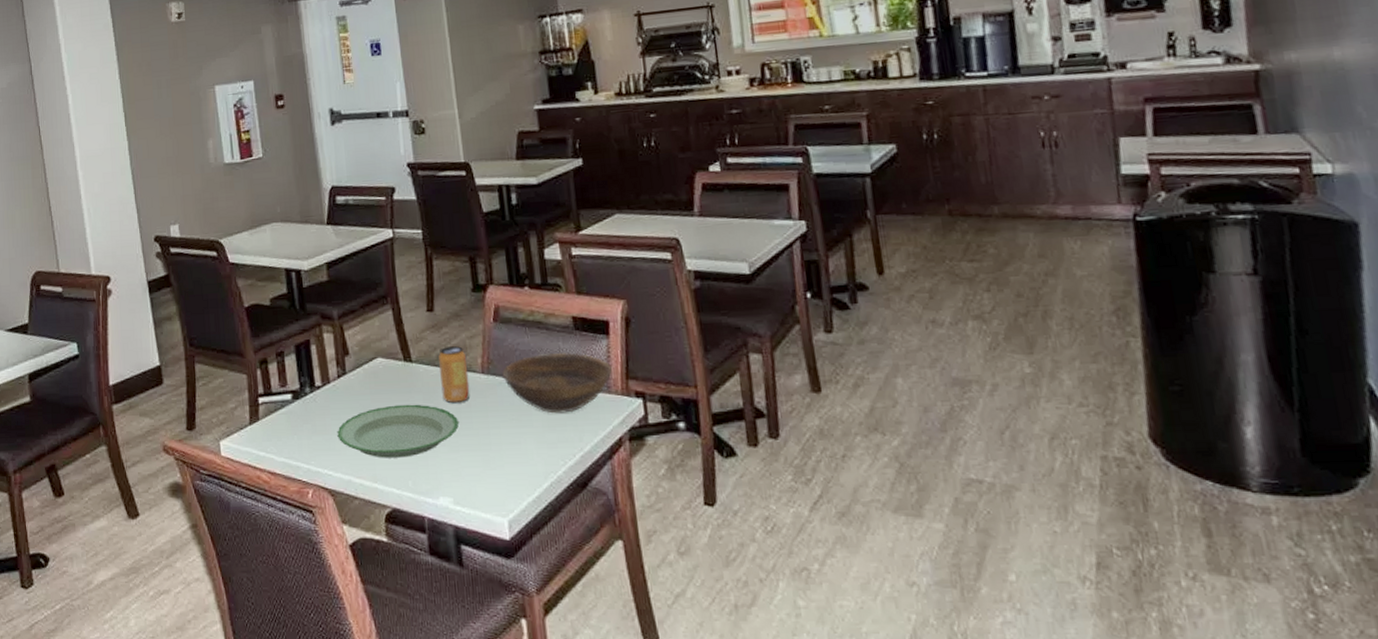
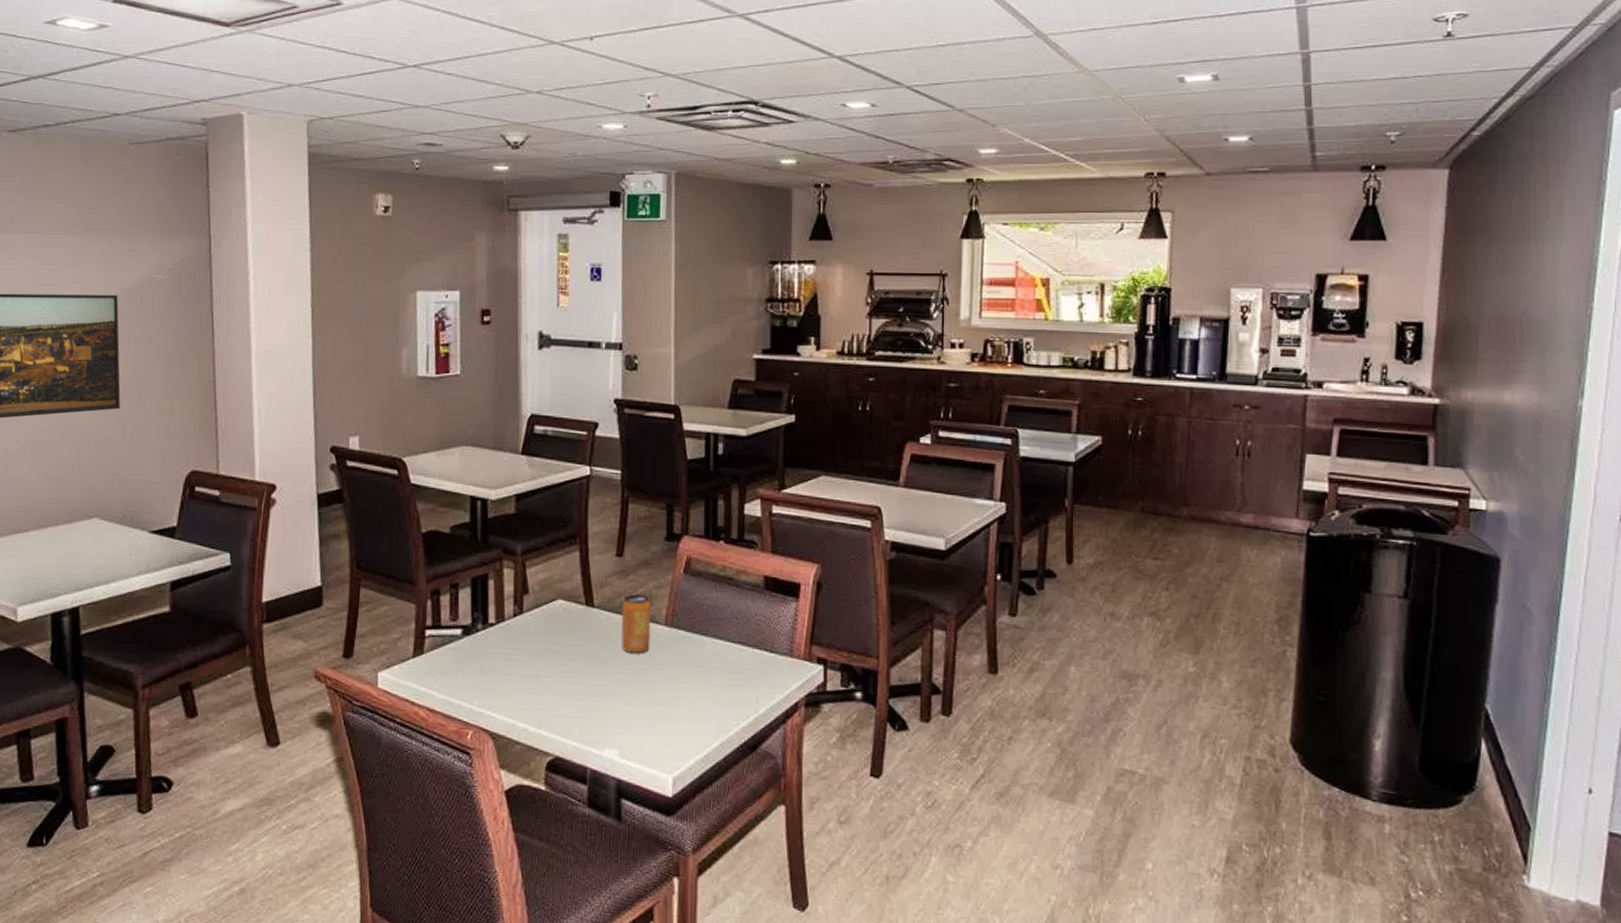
plate: present [337,404,460,458] -> none [506,650,636,705]
bowl: present [501,352,612,414] -> none [684,610,797,674]

